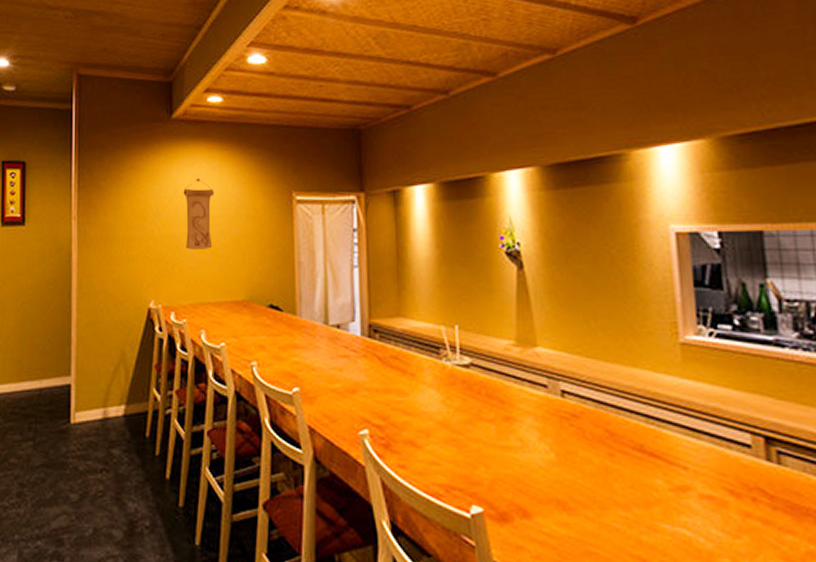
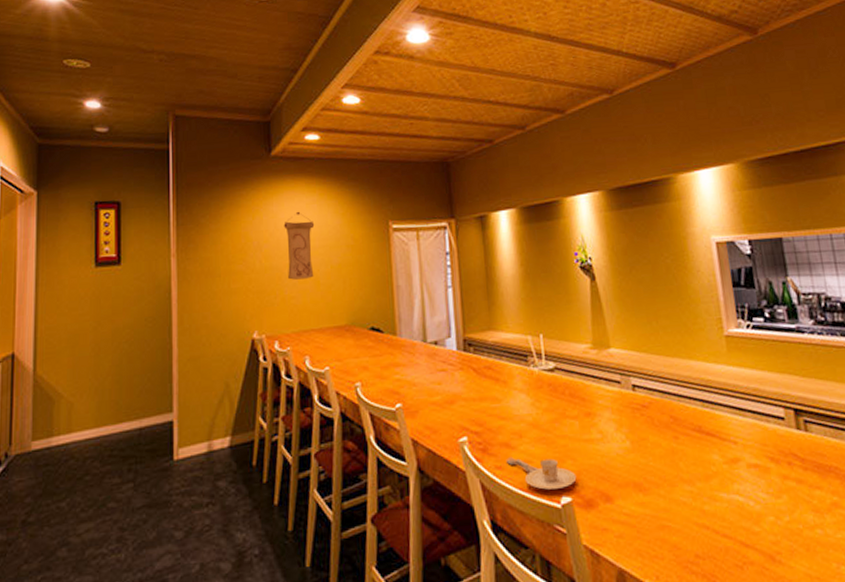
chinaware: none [411,457,490,497] -> present [507,457,577,490]

